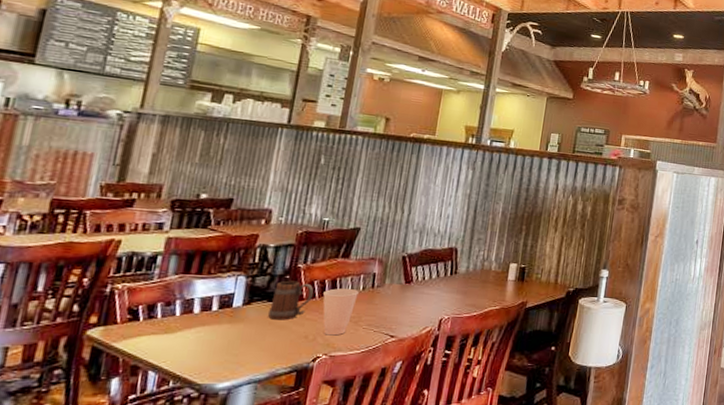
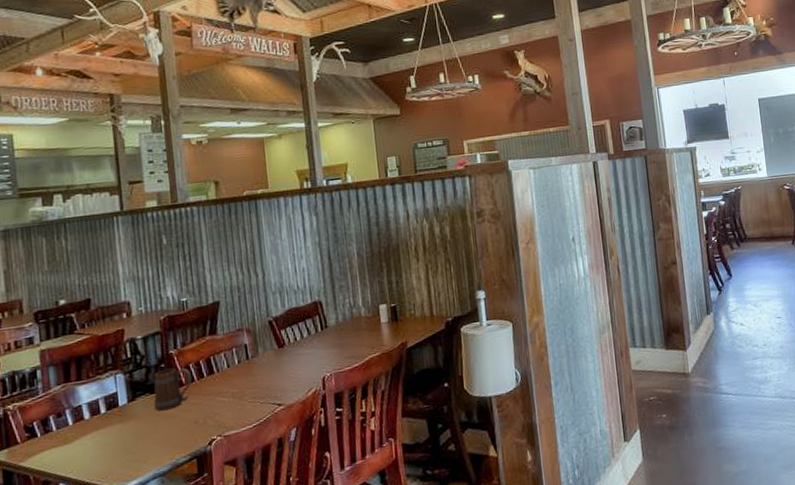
cup: present [322,288,359,336] -> none [201,364,236,417]

